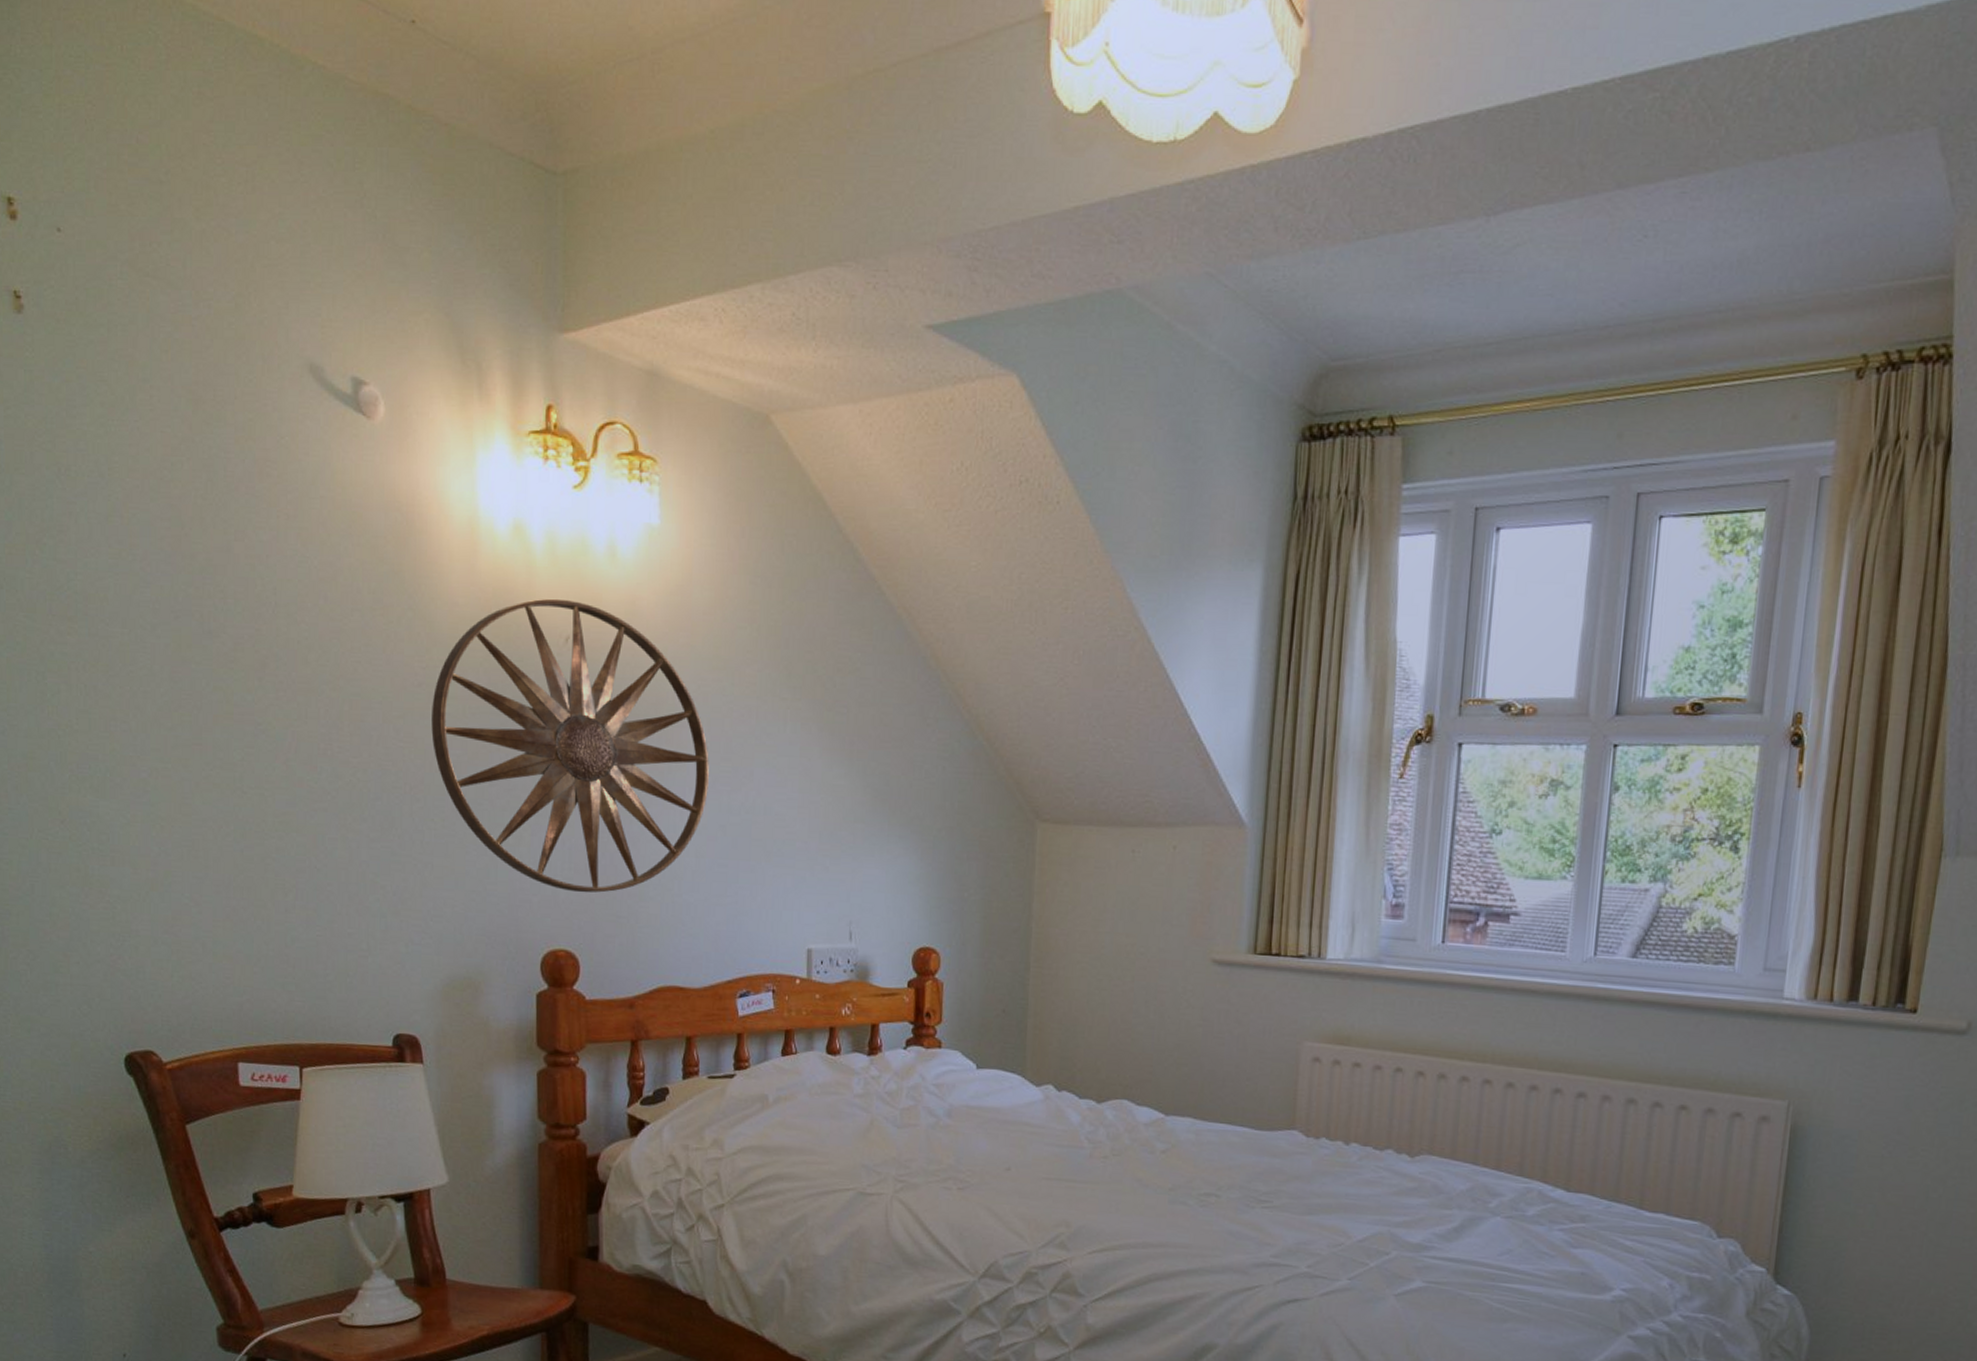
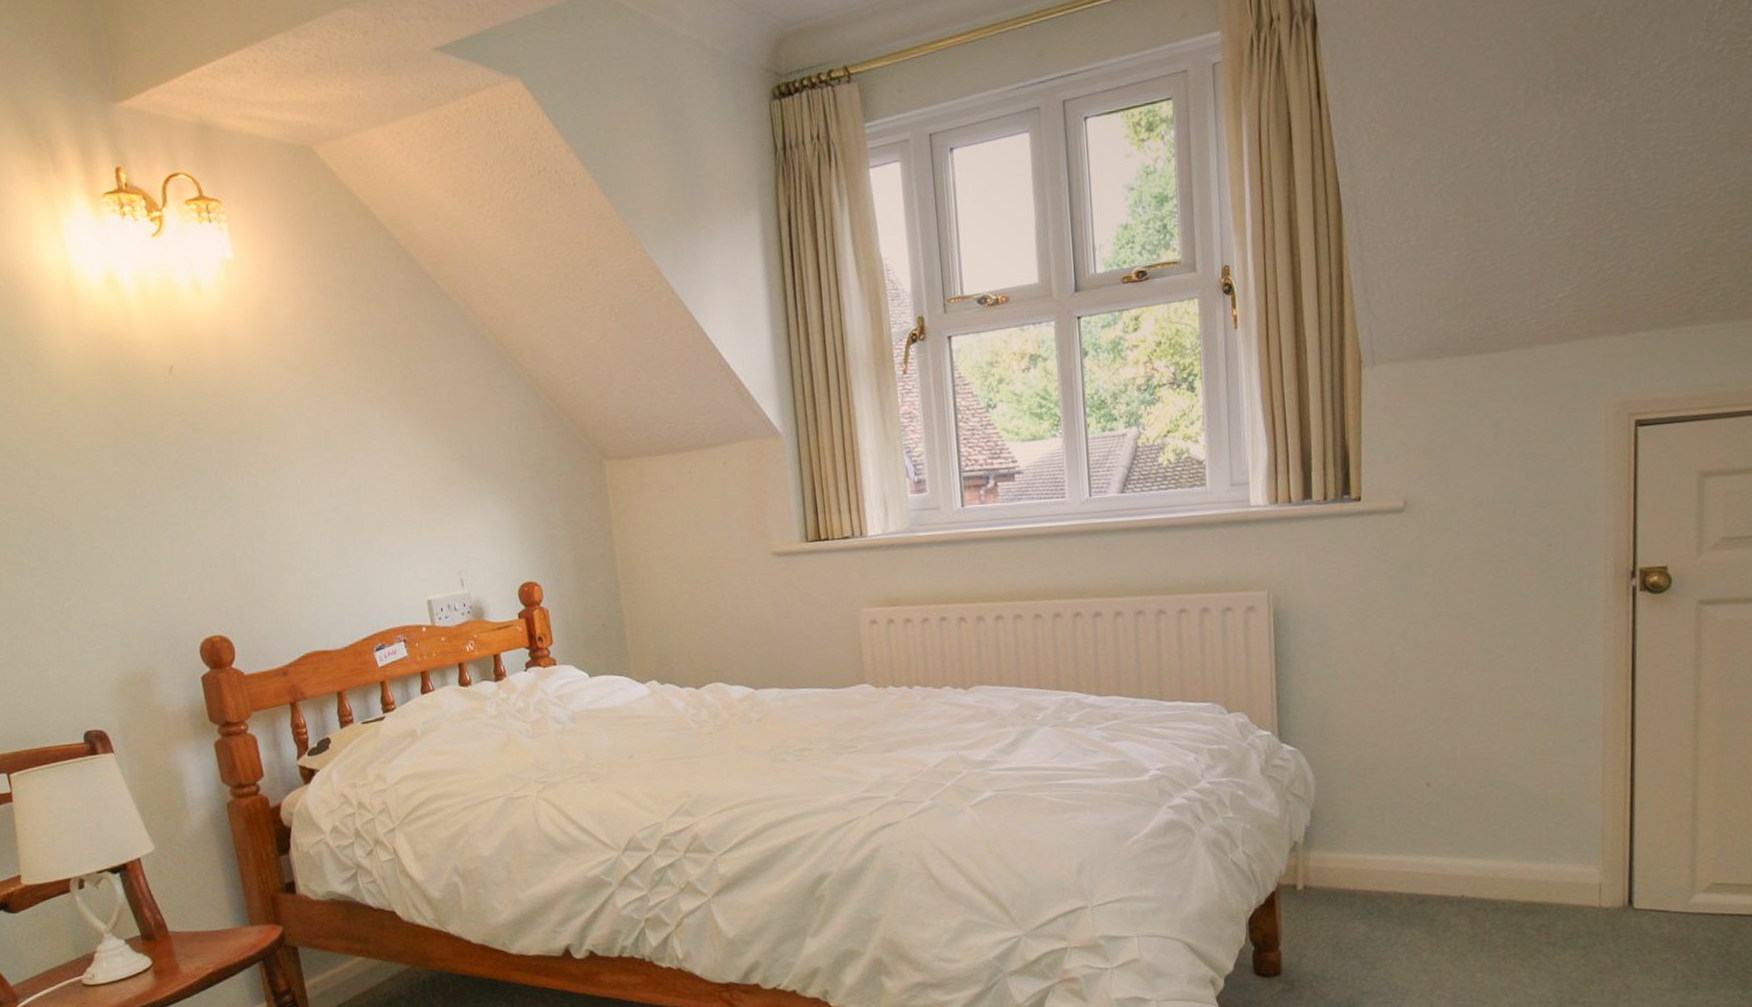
wall art: present [431,598,709,893] -> none [62,334,318,585]

